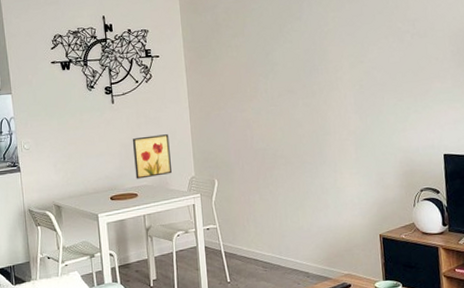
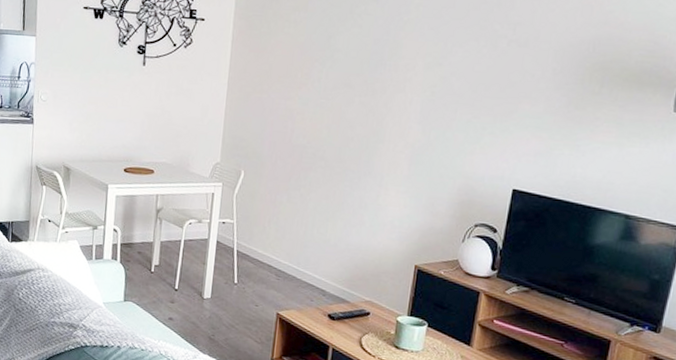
wall art: present [132,134,172,179] -> none [155,108,200,156]

